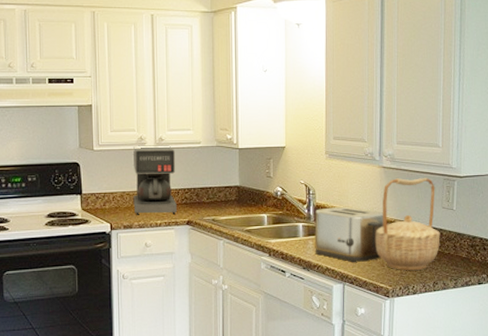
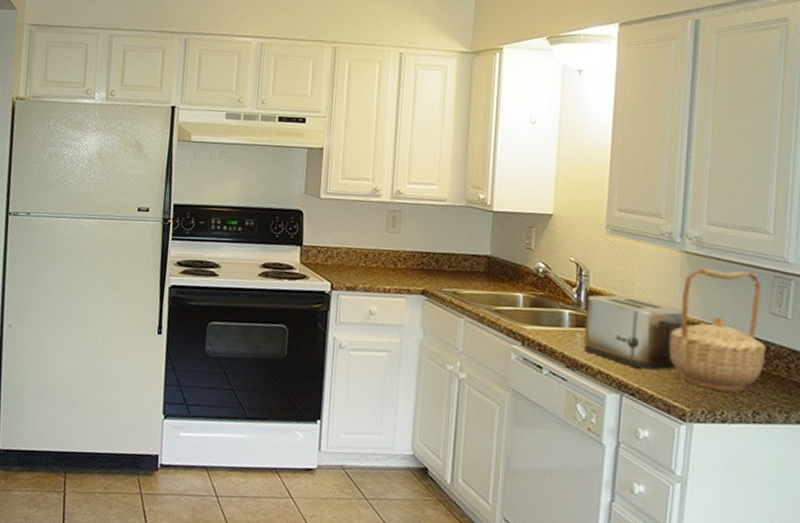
coffee maker: present [133,145,177,215] -> none [359,197,414,281]

